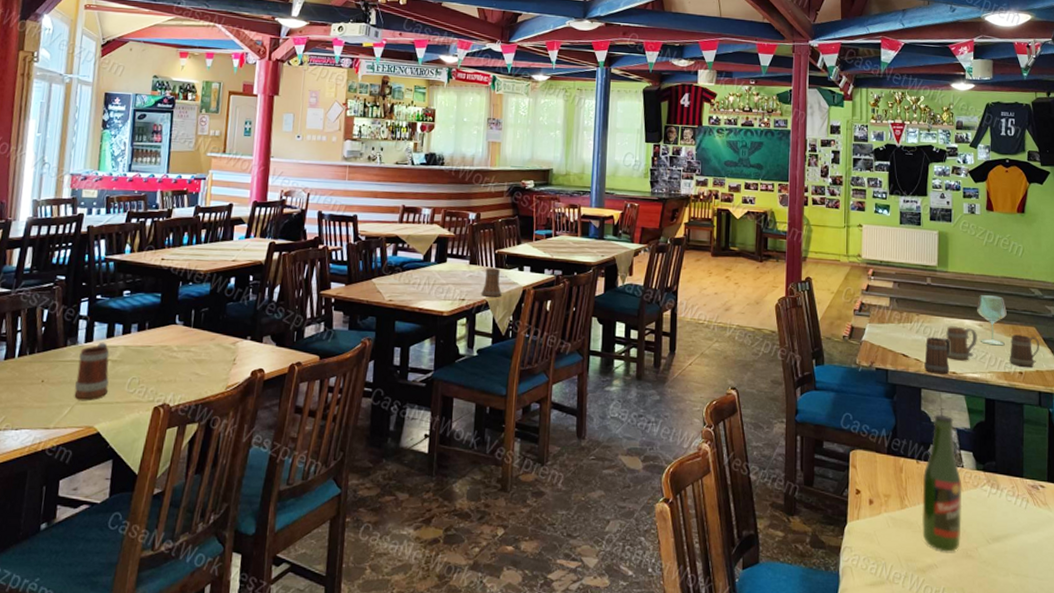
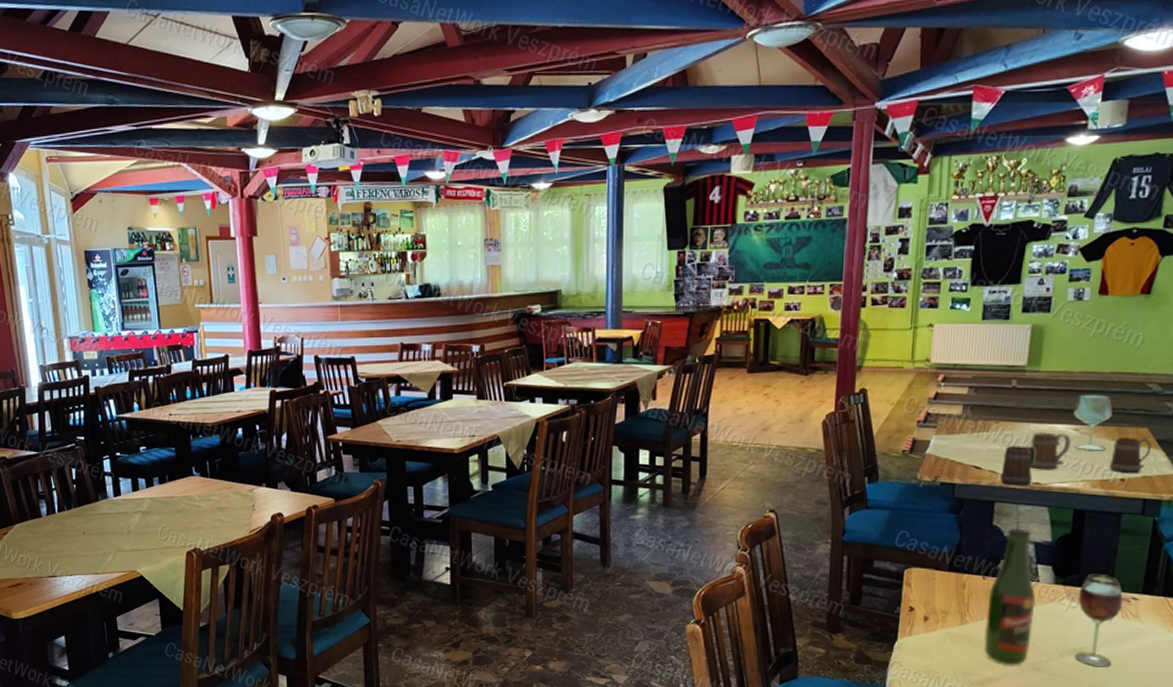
beer mug: present [74,342,110,402] -> none [111,495,143,549]
beer mug: present [481,268,502,297] -> none [492,402,514,431]
wineglass: none [996,460,1033,555] -> present [1075,573,1123,667]

